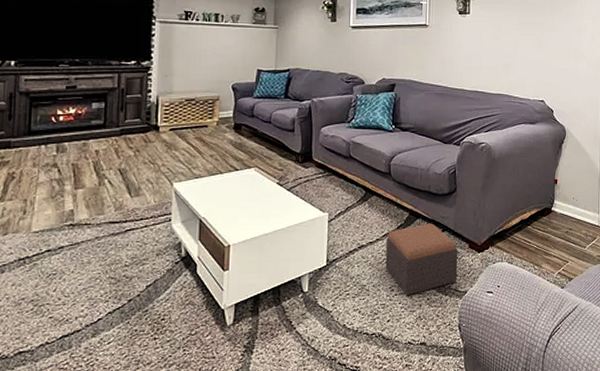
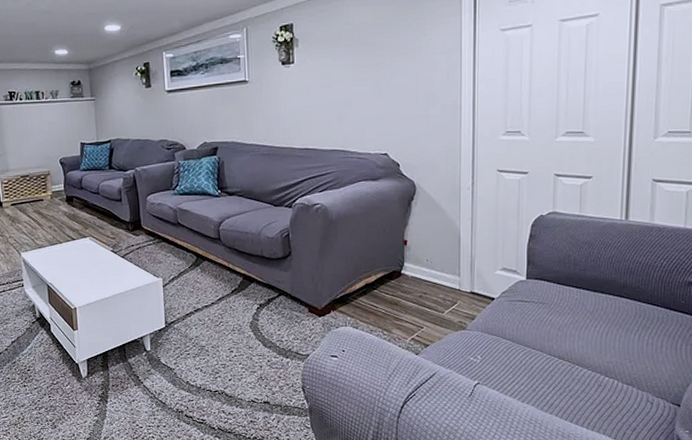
footstool: present [385,223,458,295] -> none [221,287,298,357]

